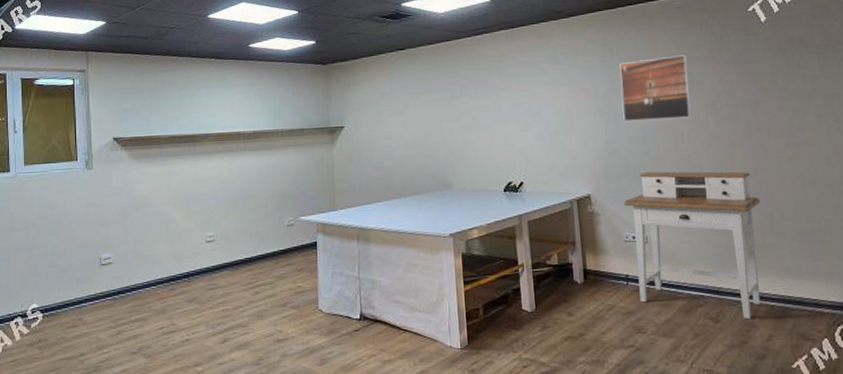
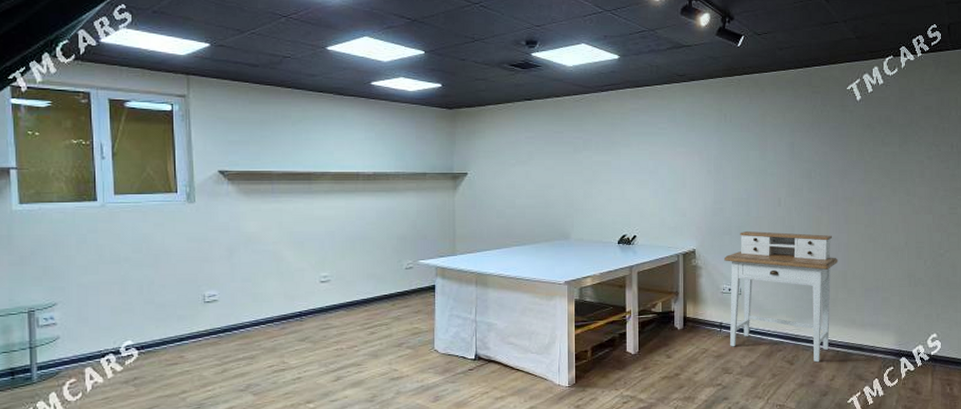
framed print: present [619,55,691,121] -> none [730,125,791,184]

